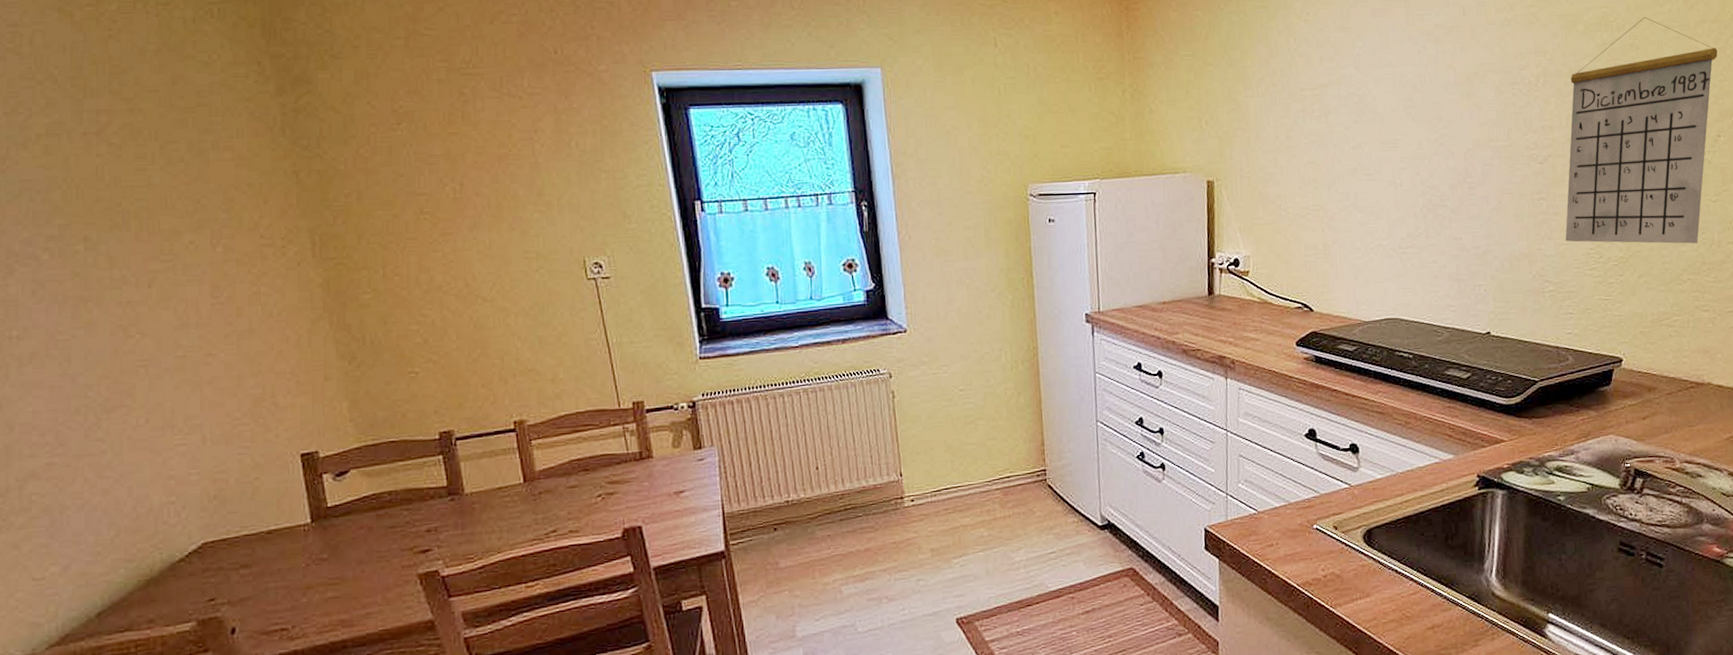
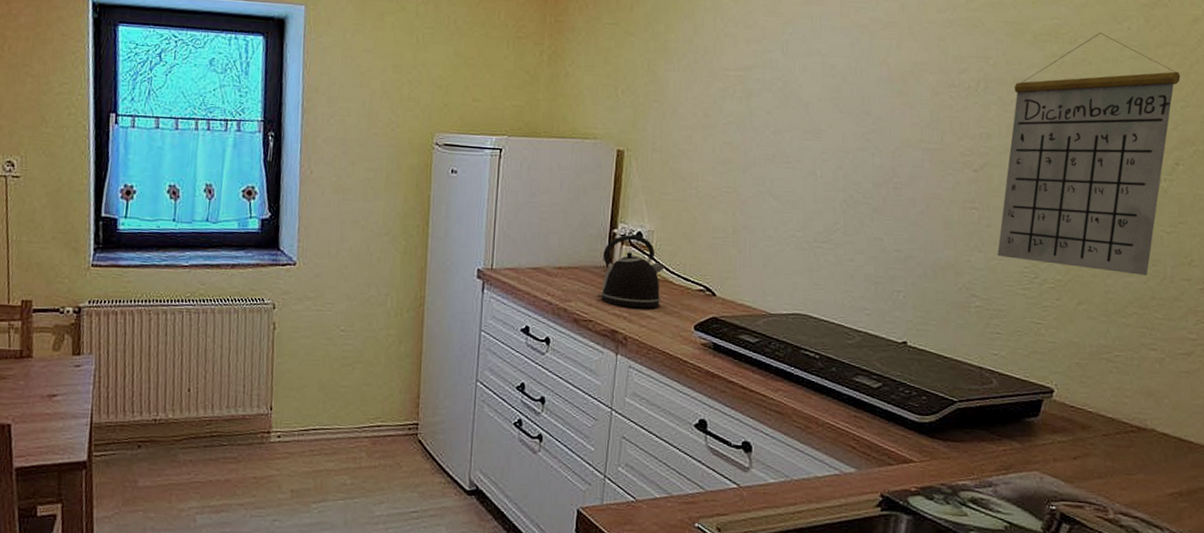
kettle: none [1202,261,1264,332] -> present [597,234,666,308]

